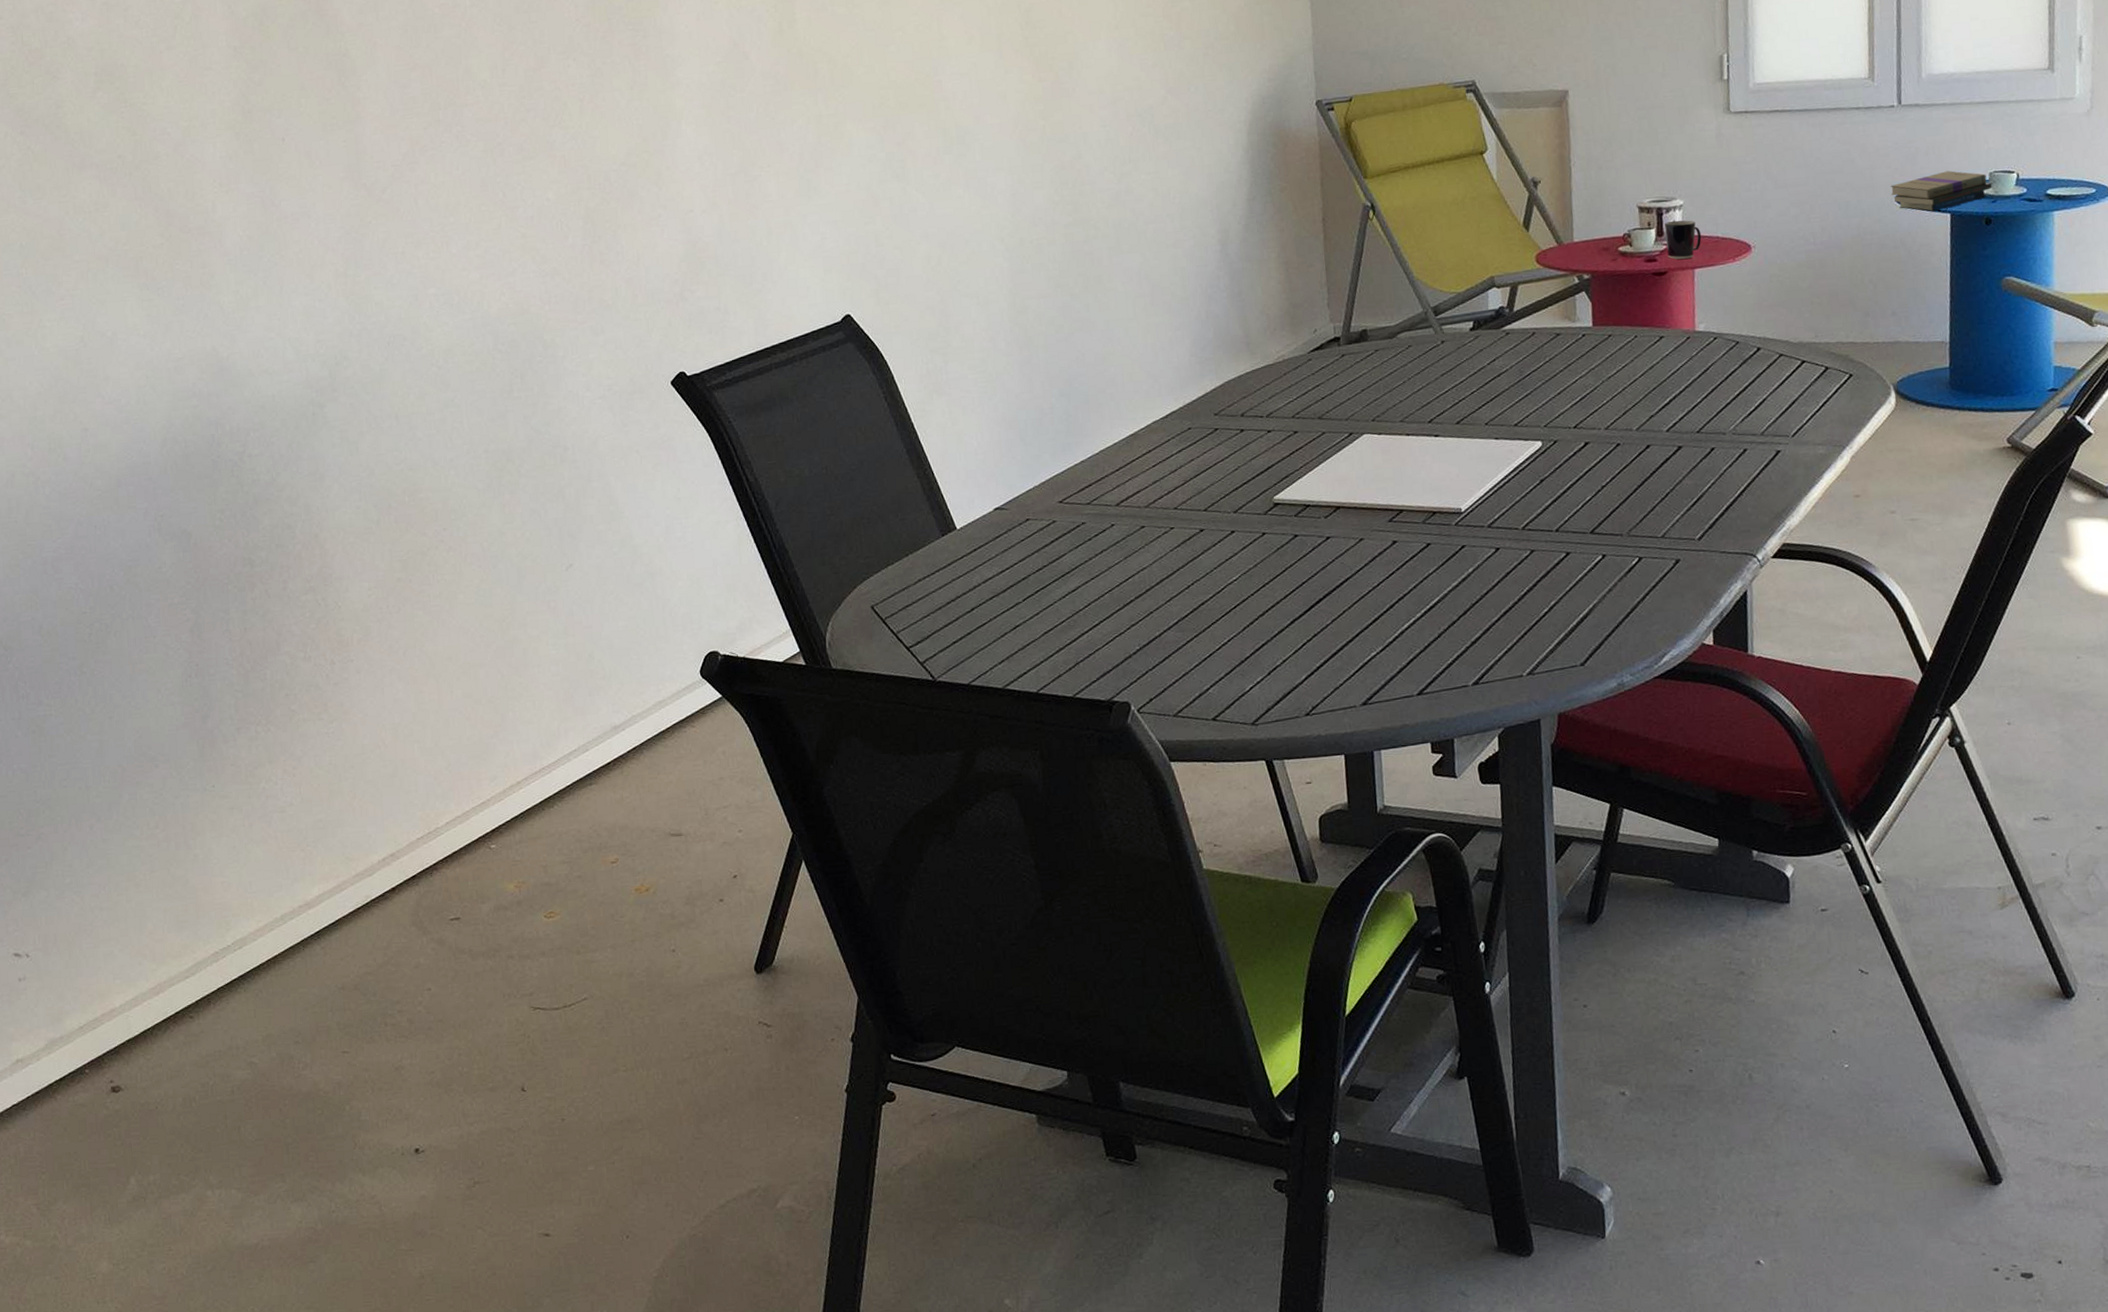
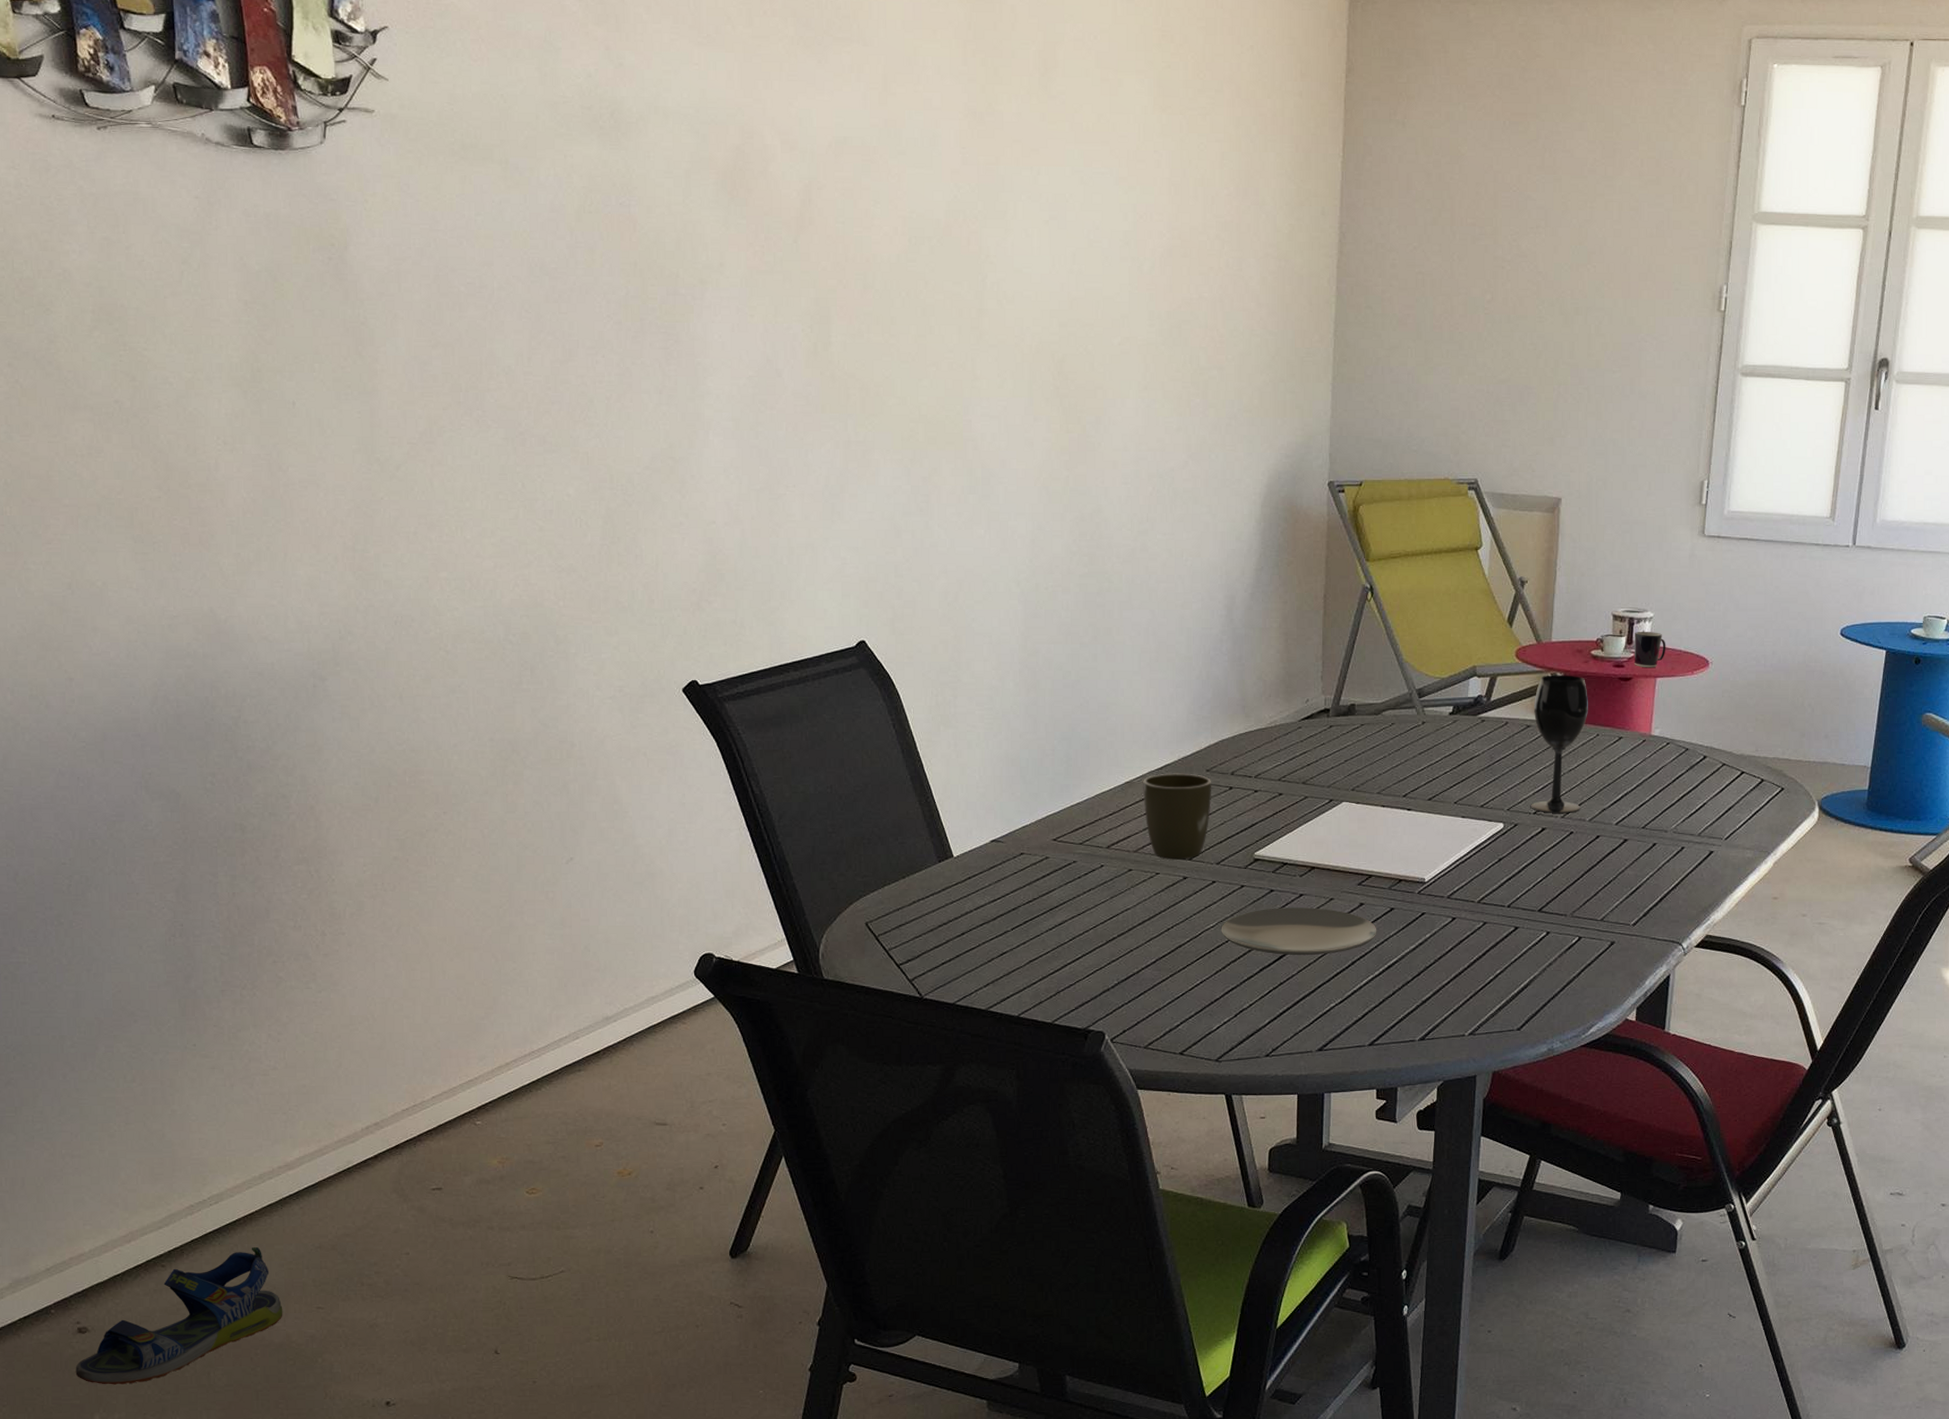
sandal: none [110,991,310,1145] -> present [75,1246,283,1385]
cup: none [1148,419,1223,512] -> present [1143,773,1212,859]
plate: none [1245,550,1415,604] -> present [1221,907,1377,956]
wine glass: none [1561,275,1626,426] -> present [1531,675,1588,813]
books: present [1891,171,1992,212] -> none [1837,611,1925,647]

